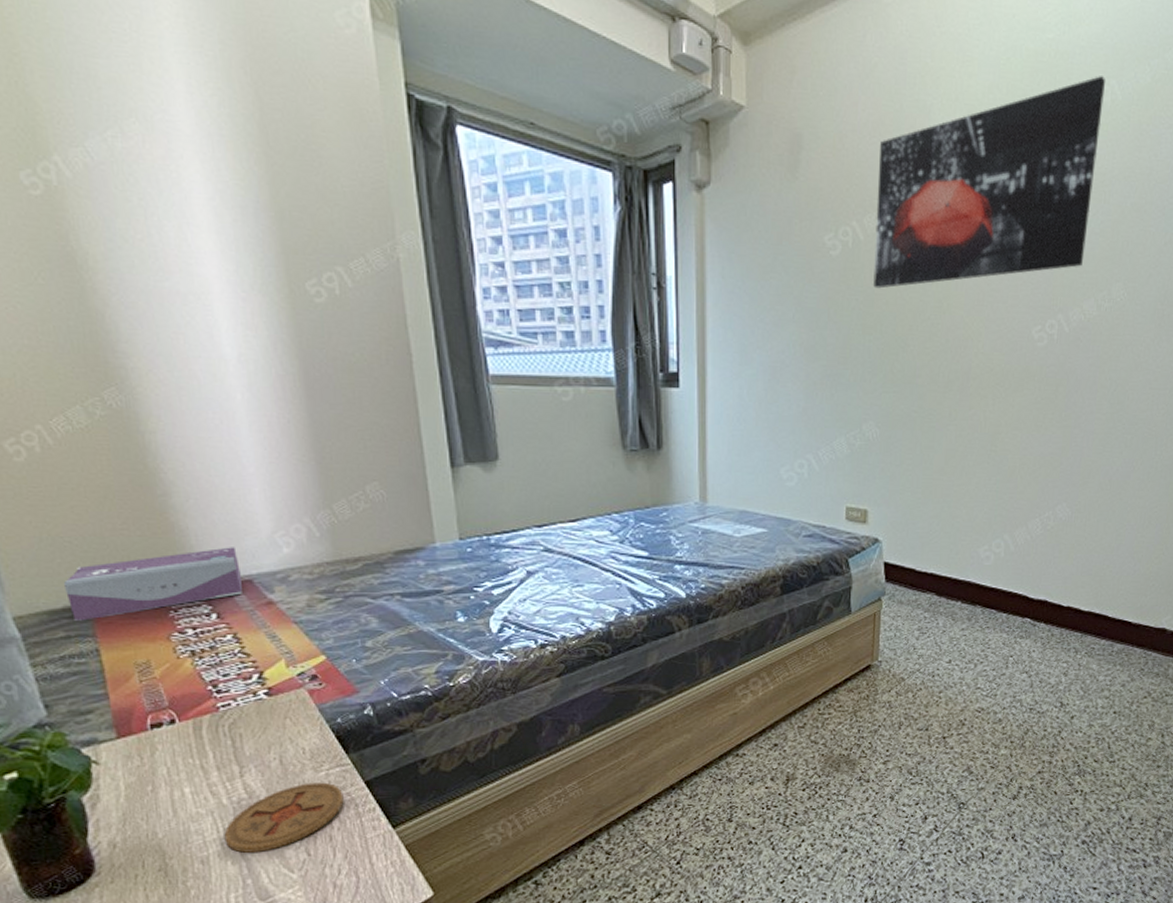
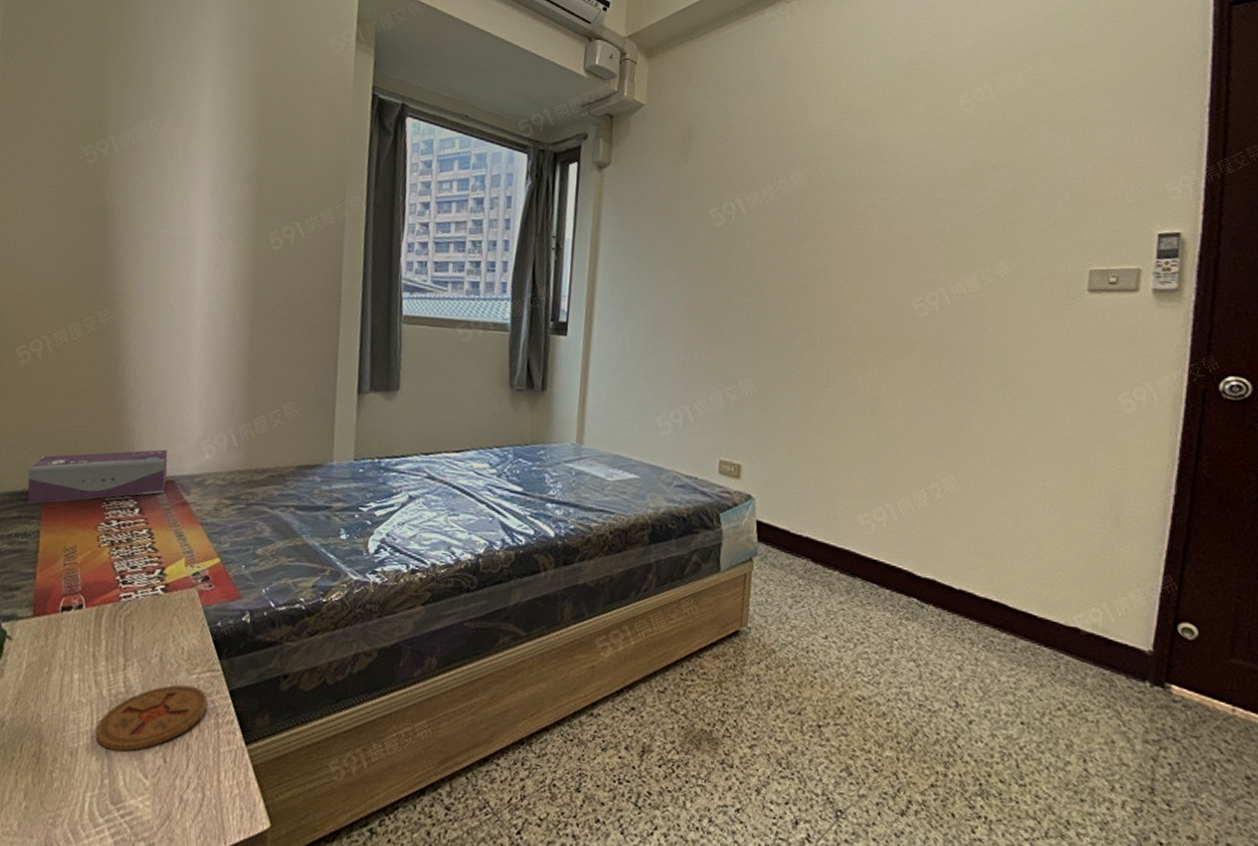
wall art: present [873,76,1106,289] -> none [754,81,980,257]

